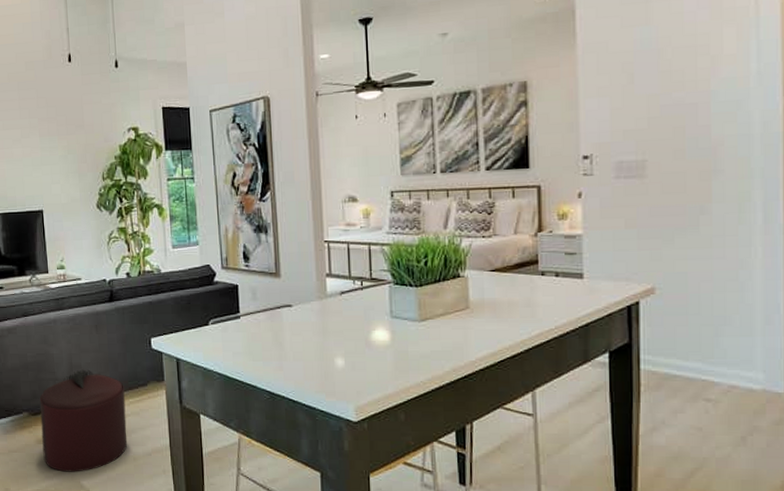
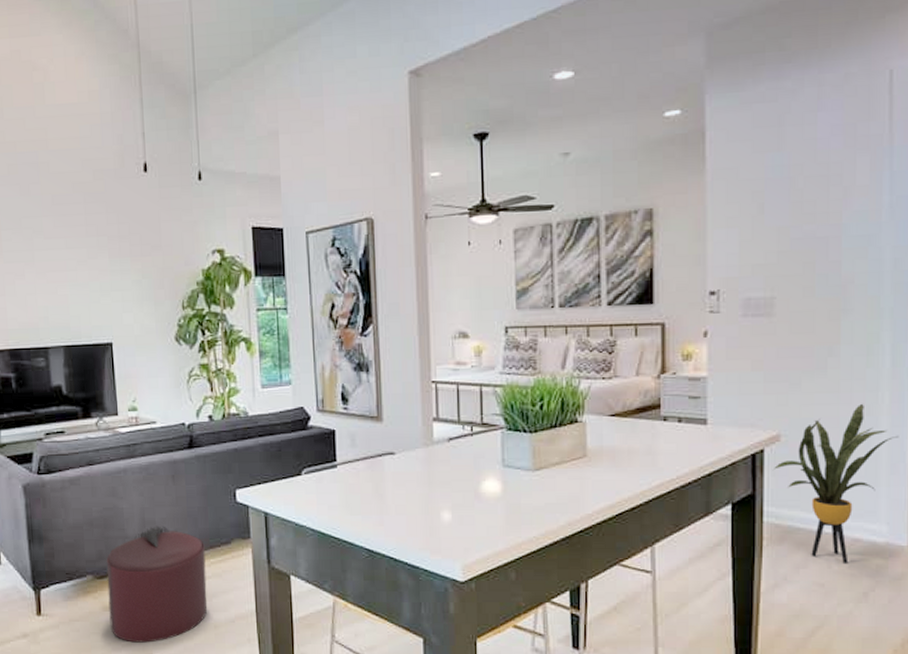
house plant: none [649,258,773,409] -> present [774,403,899,563]

